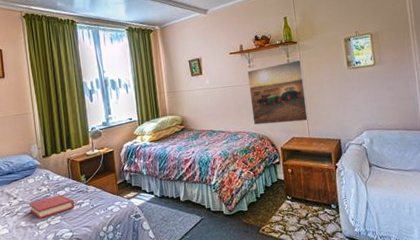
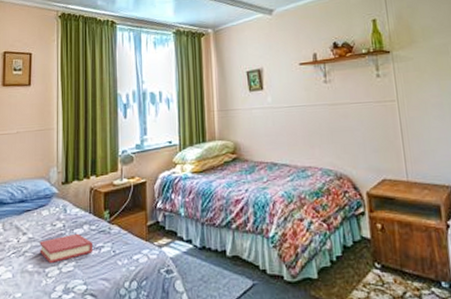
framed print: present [247,59,309,125] -> none [322,74,407,159]

